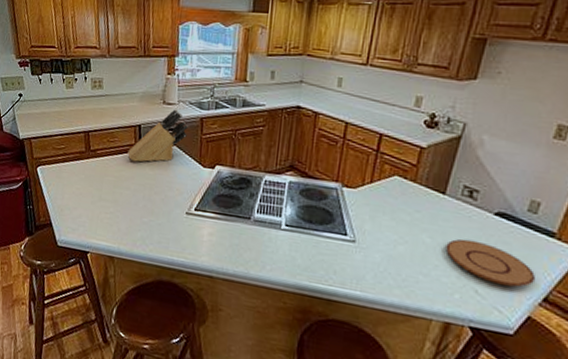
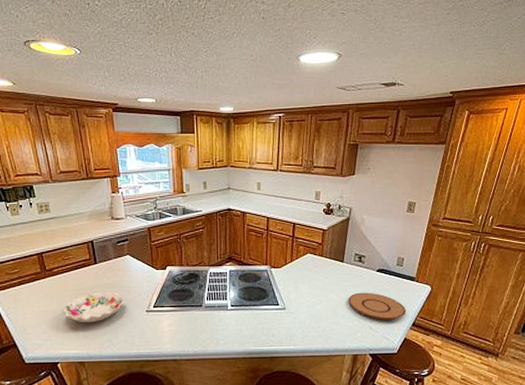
decorative bowl: none [100,181,165,216] -> present [63,291,124,323]
knife block: present [128,109,188,162] -> none [84,223,137,274]

